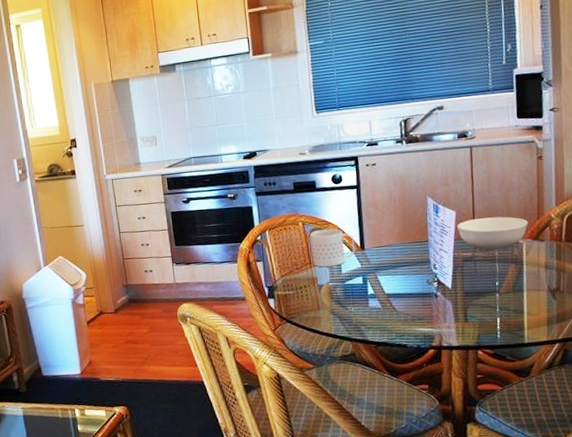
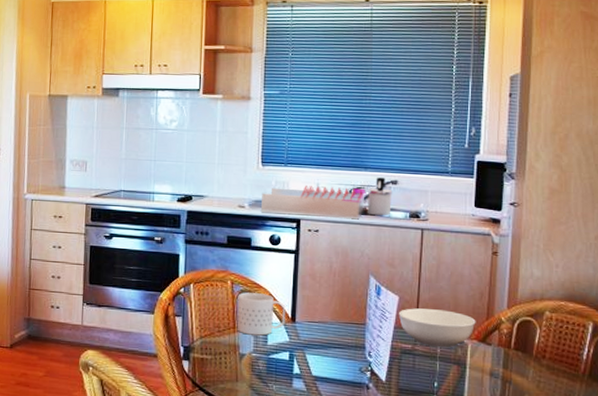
dish rack: none [320,119,416,156] -> present [261,186,367,220]
soap dispenser: none [417,105,440,142] -> present [368,177,393,216]

